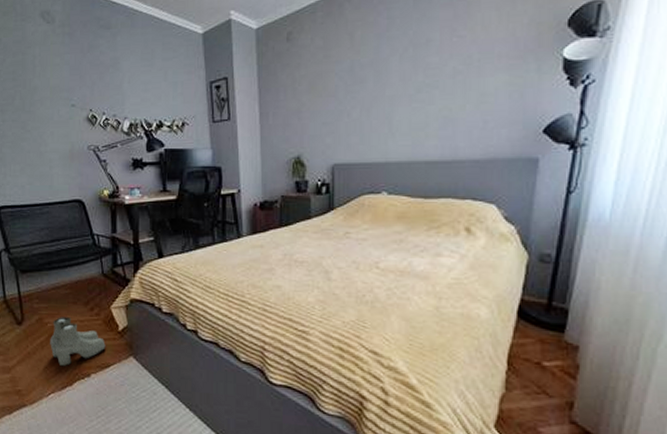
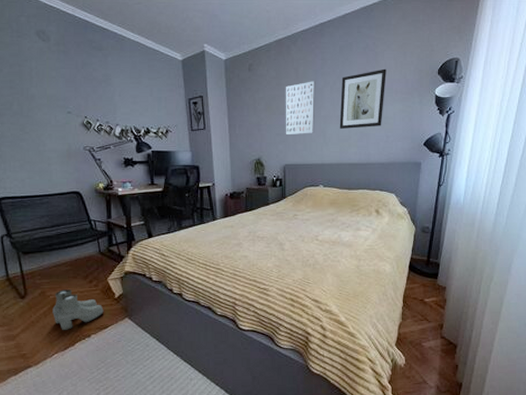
wall art: none [334,49,378,125] -> present [285,81,315,136]
wall art: none [412,24,484,113] -> present [339,68,386,129]

